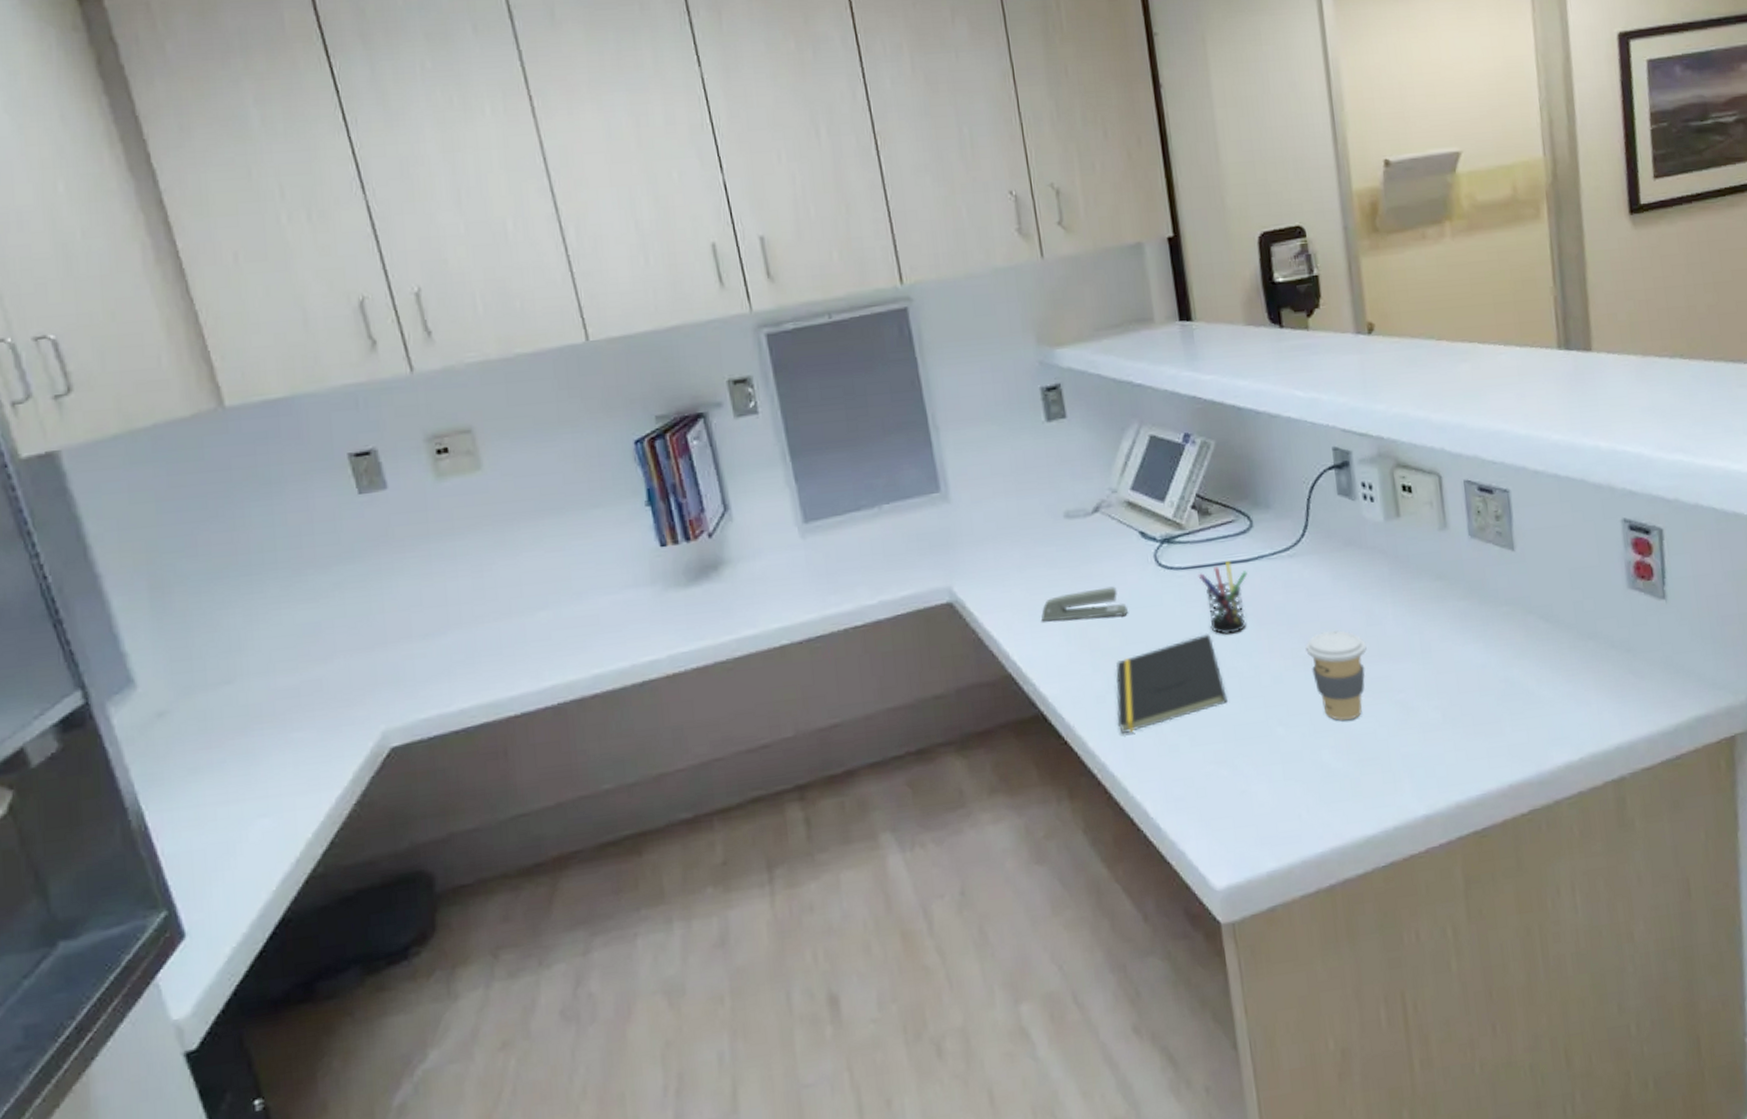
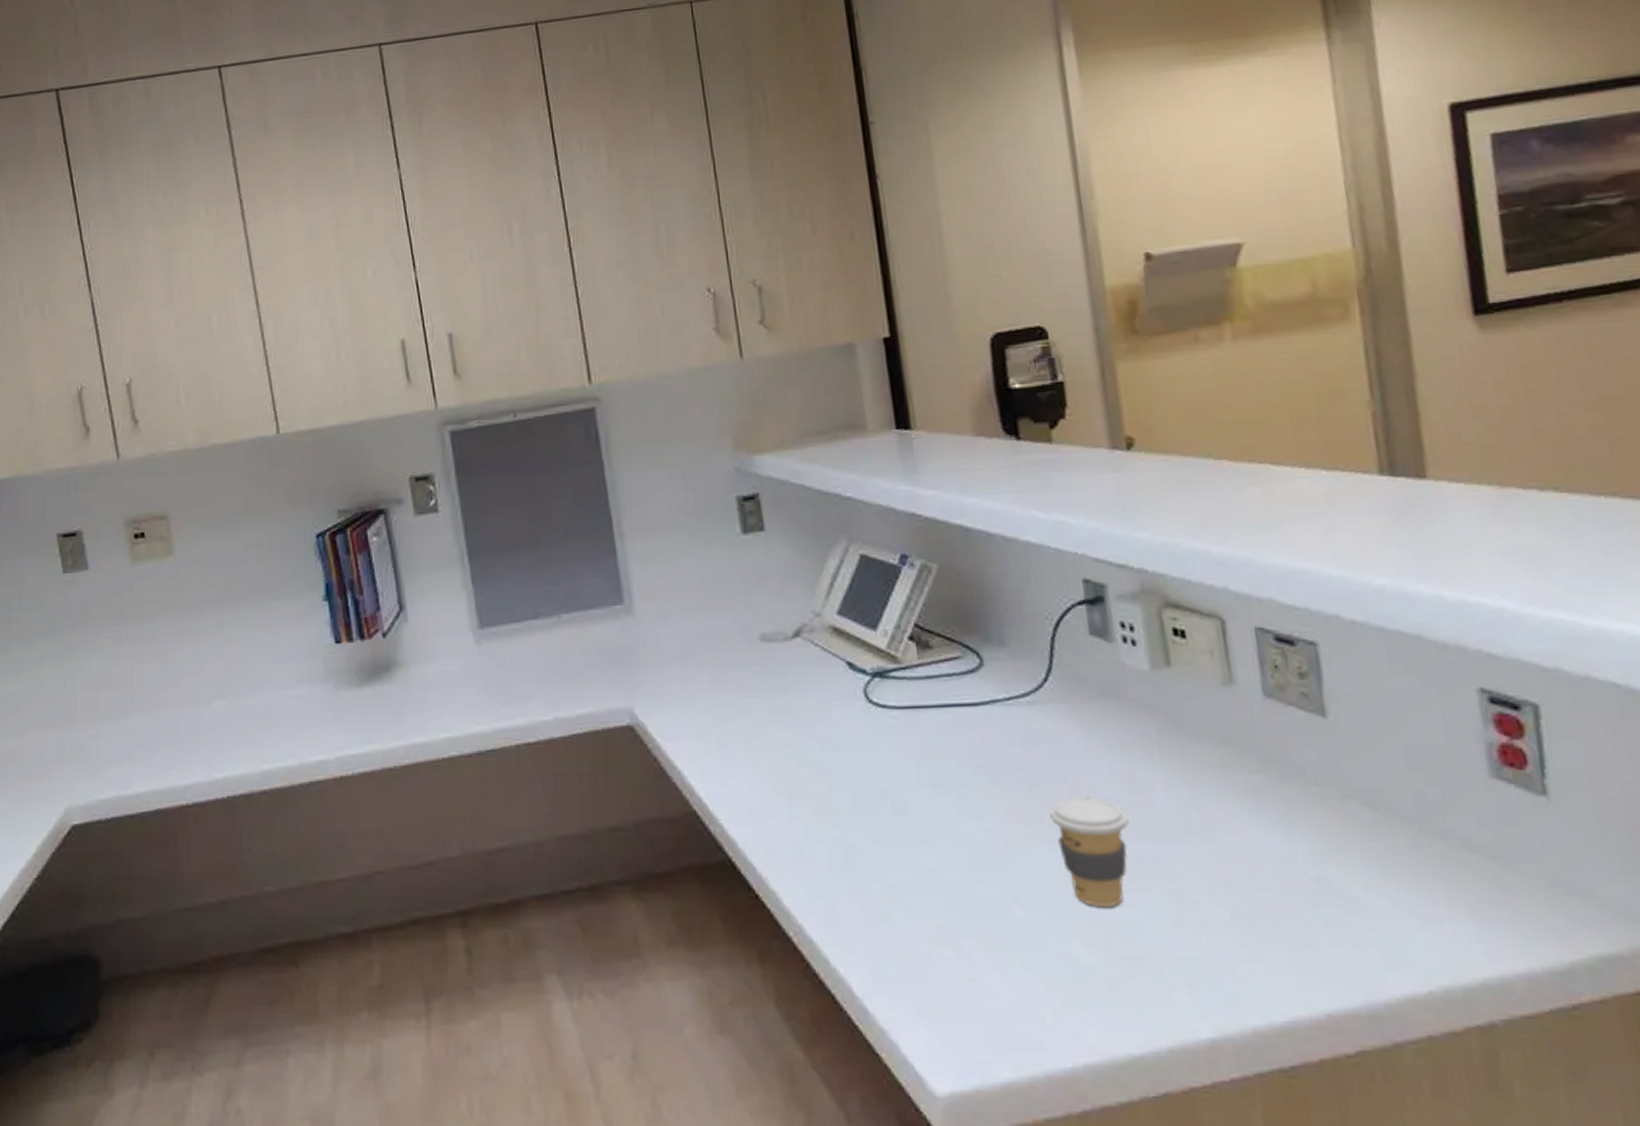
stapler: present [1041,586,1128,622] -> none [732,722,832,757]
notepad: present [1116,633,1227,733] -> none [817,785,951,893]
pen holder: present [1198,560,1248,635] -> none [916,702,977,789]

